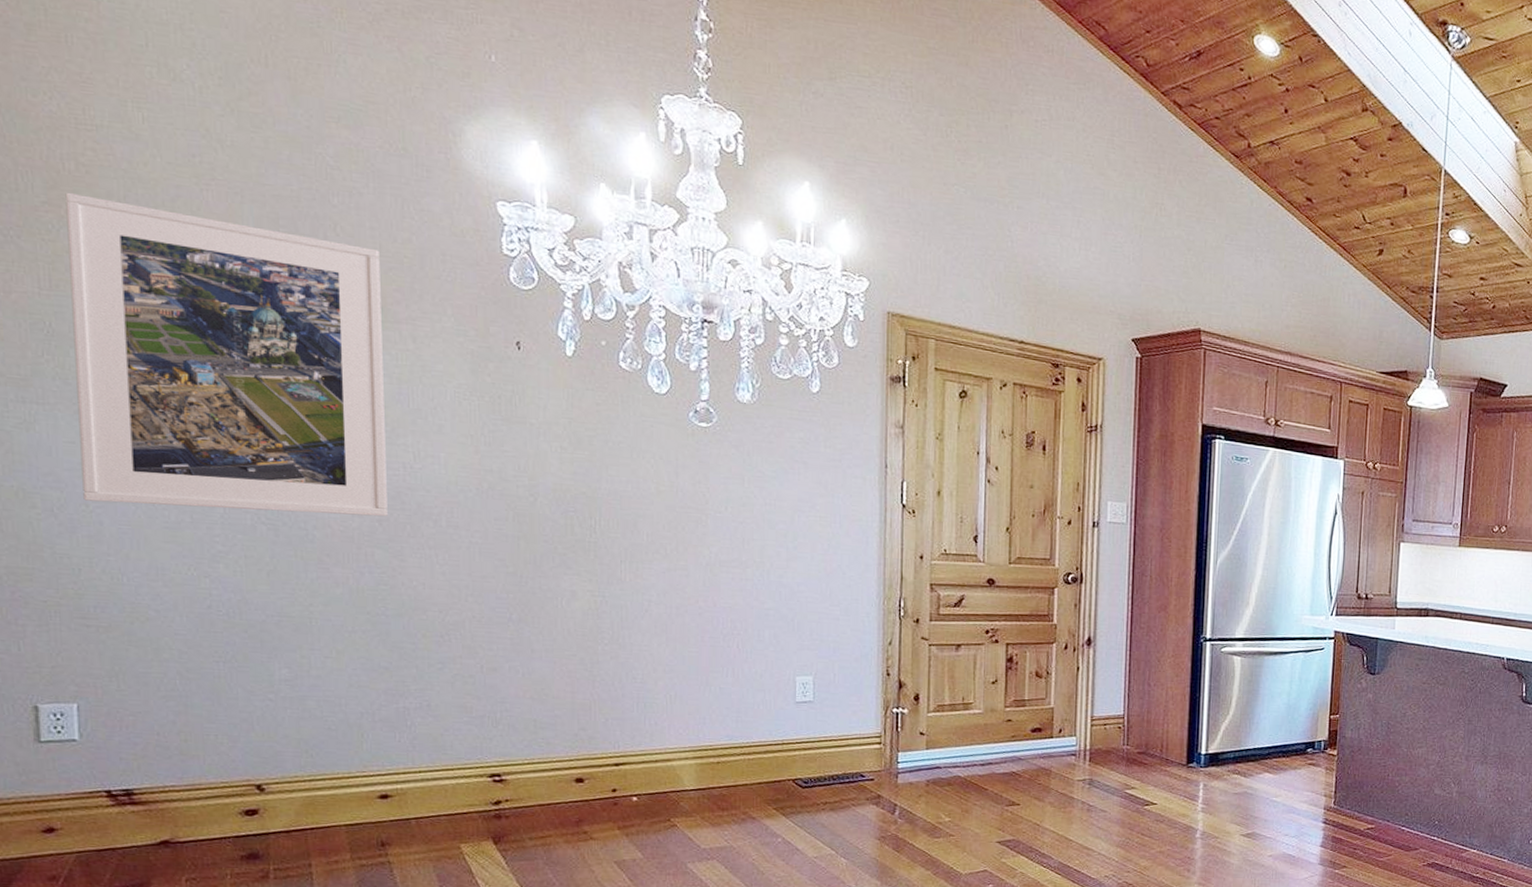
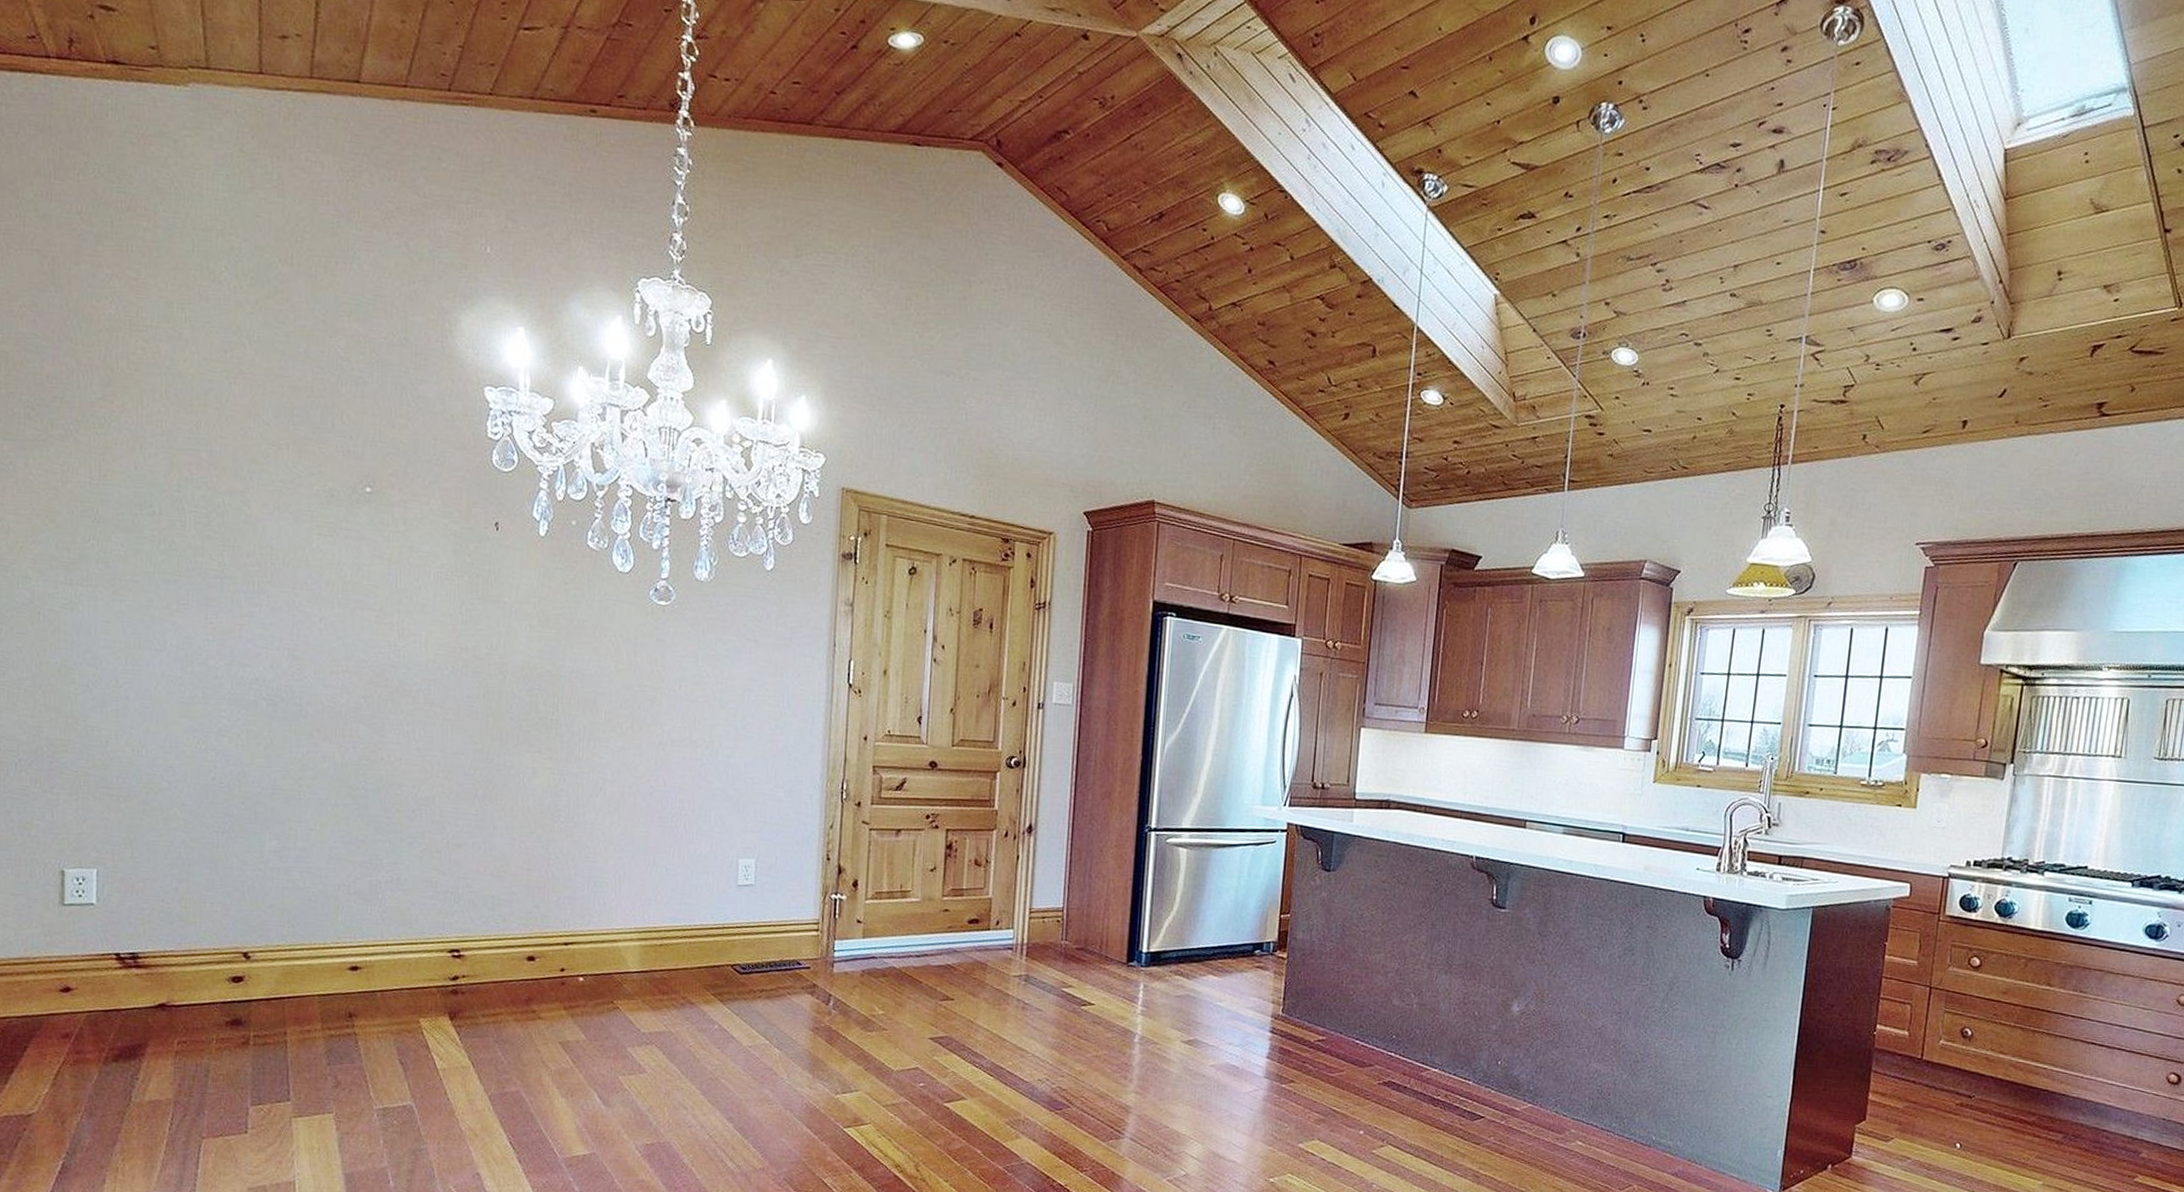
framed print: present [65,192,388,517] -> none [114,388,379,694]

